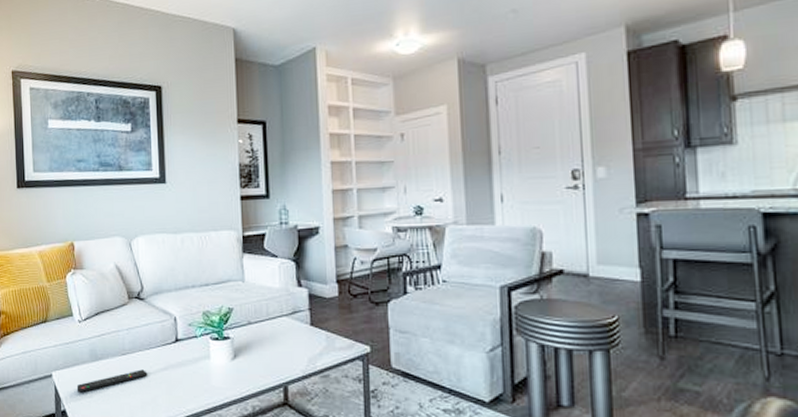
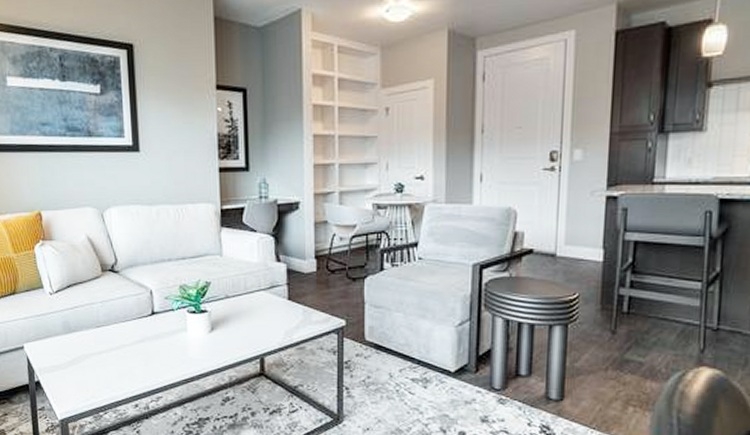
remote control: present [76,369,148,393] -> none [50,341,124,364]

